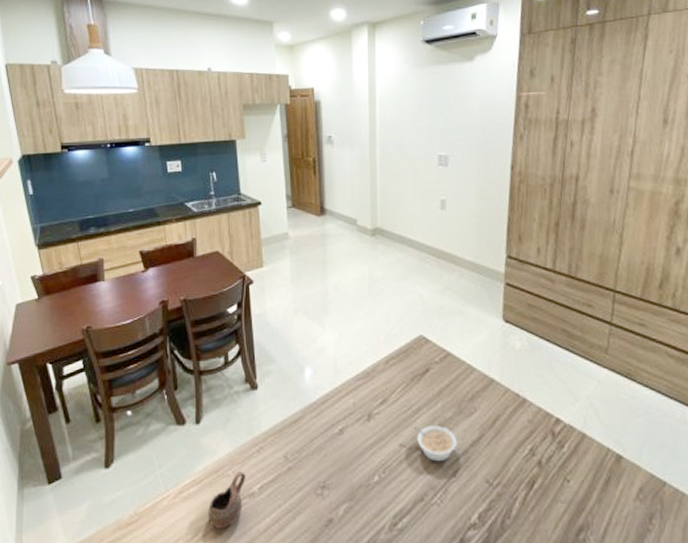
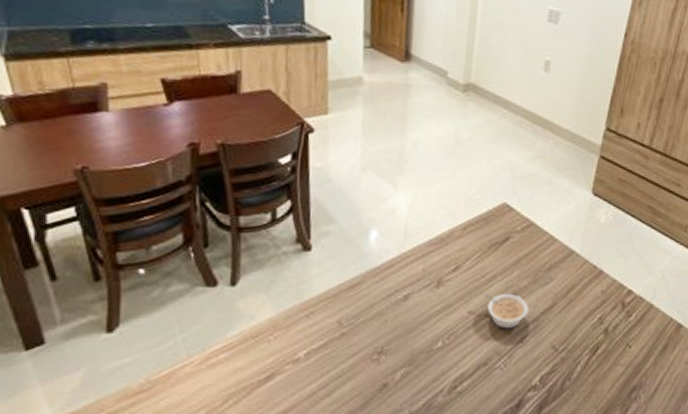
cup: present [208,472,246,529] -> none [241,337,290,395]

